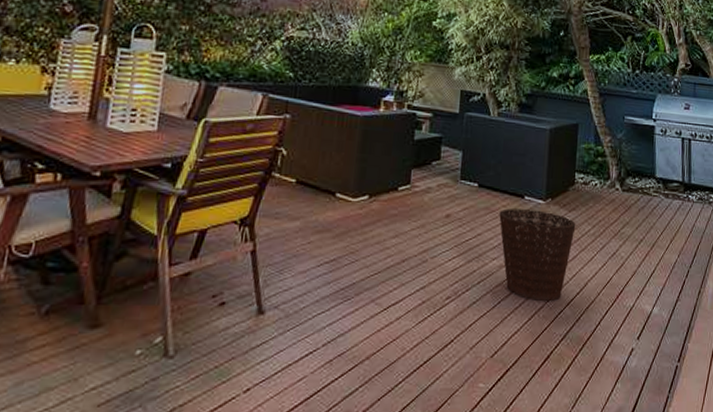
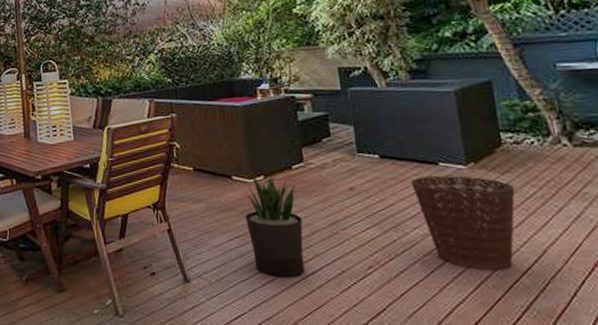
planter: none [339,190,398,309] -> present [243,172,305,278]

